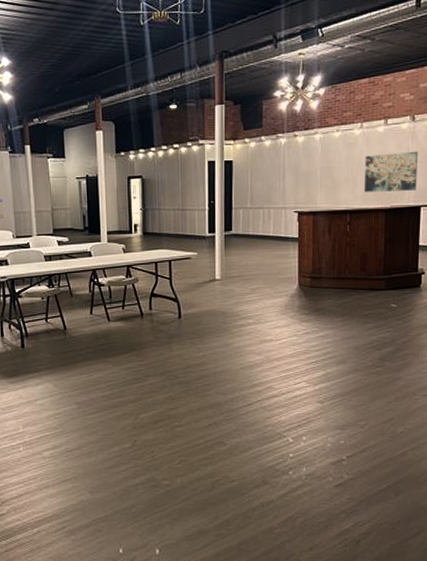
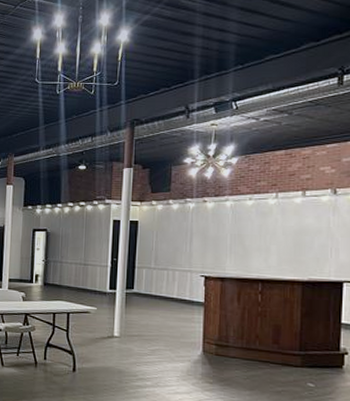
wall art: present [364,151,418,192] -> none [278,224,341,265]

